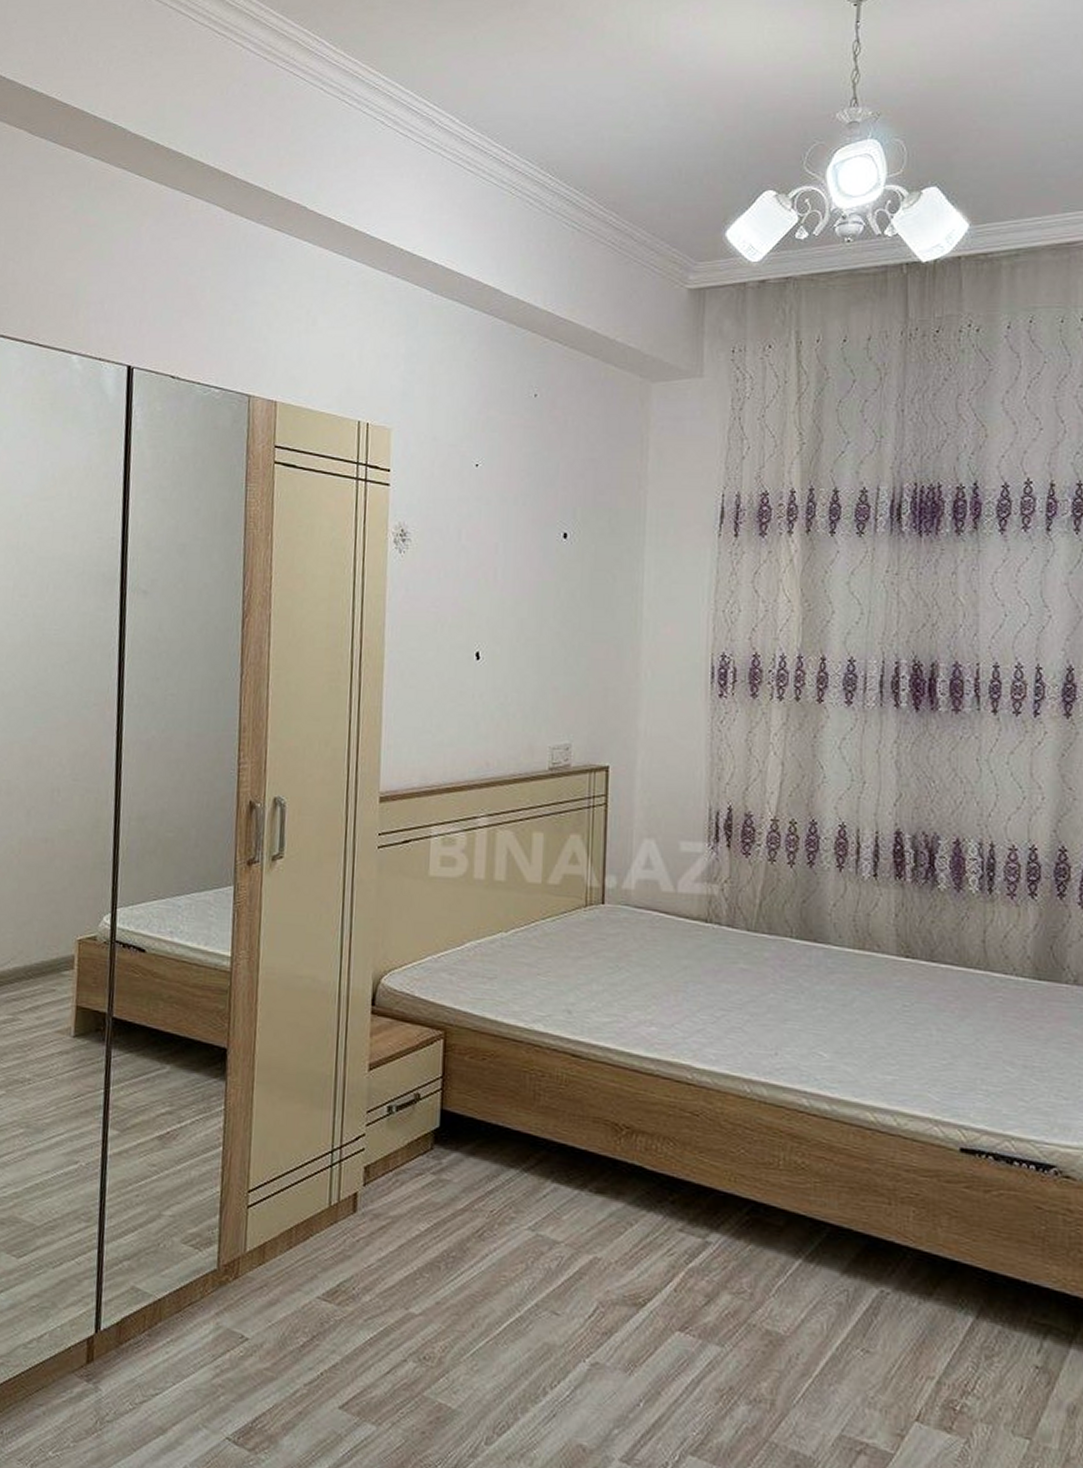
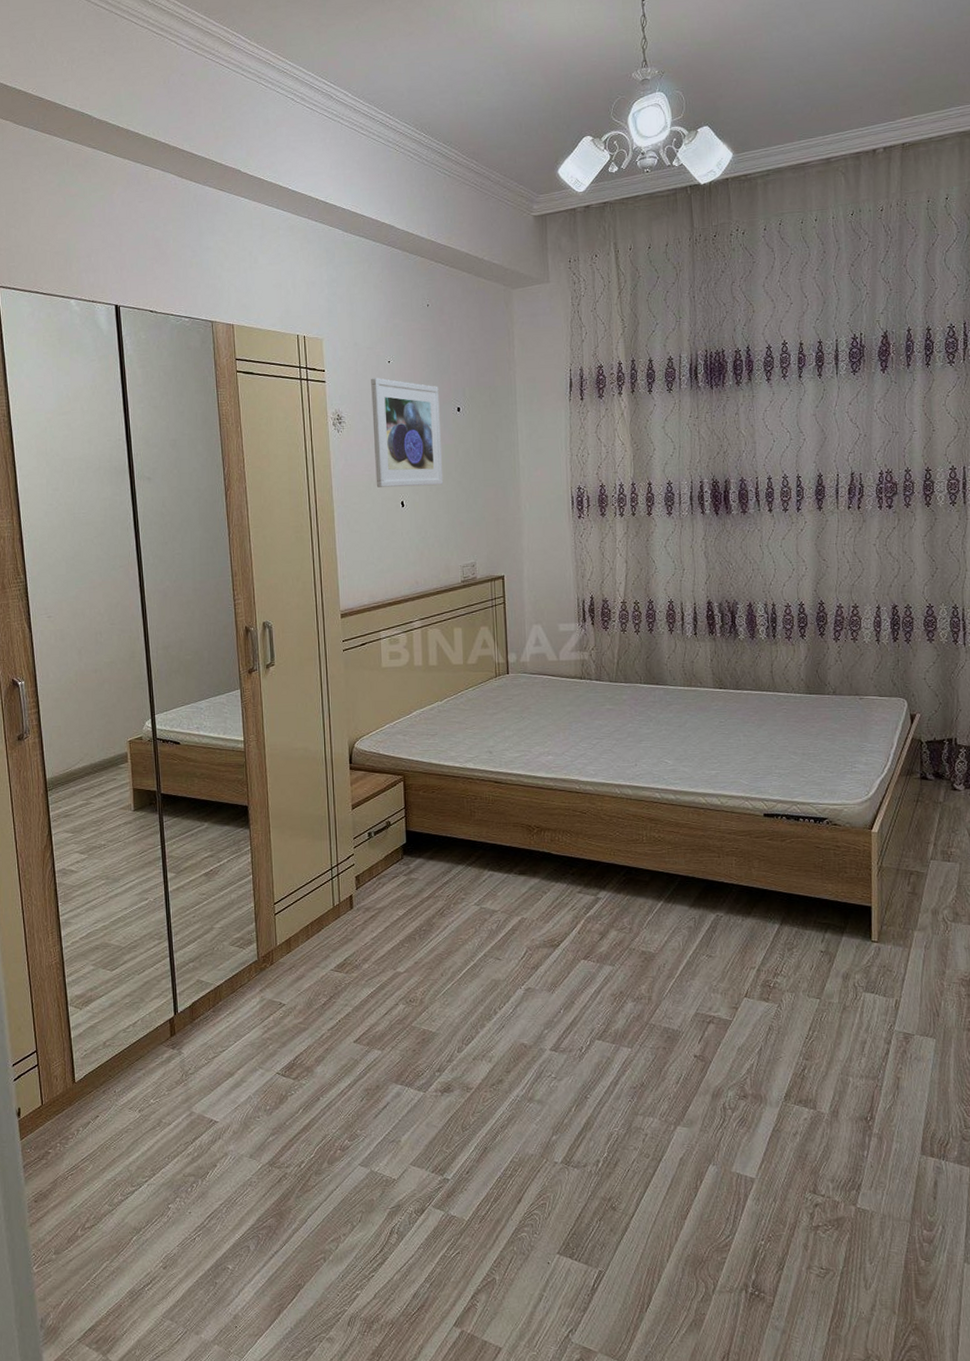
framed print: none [444,485,540,635] -> present [371,378,444,487]

